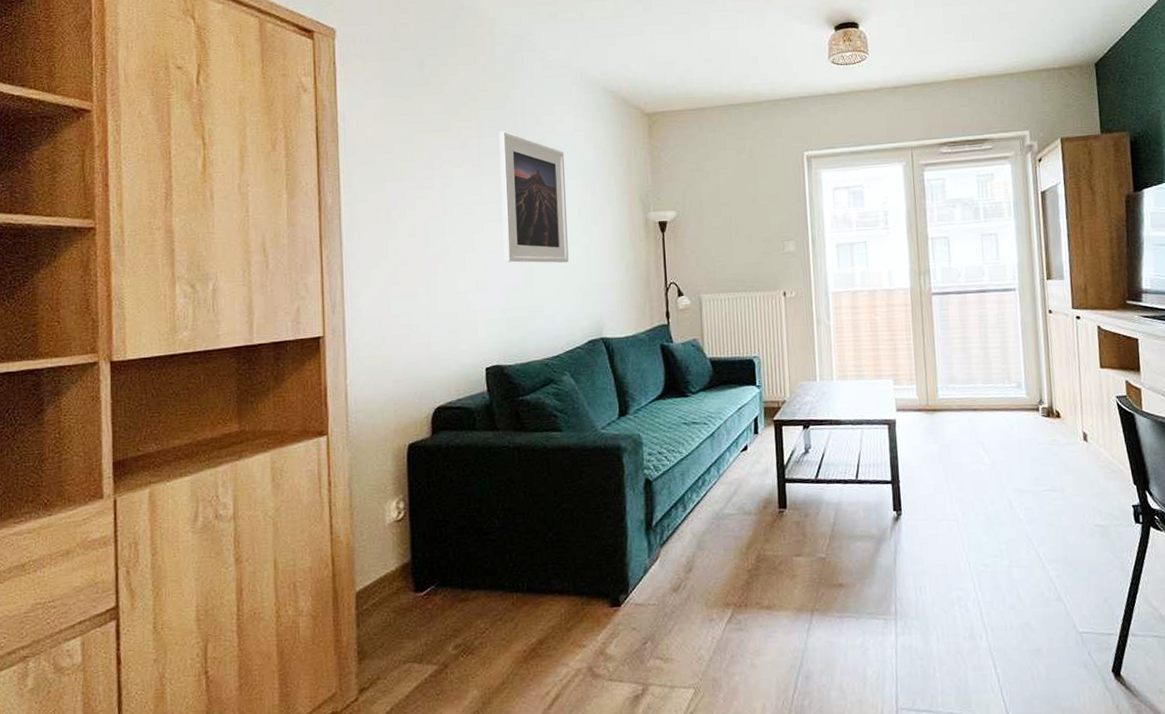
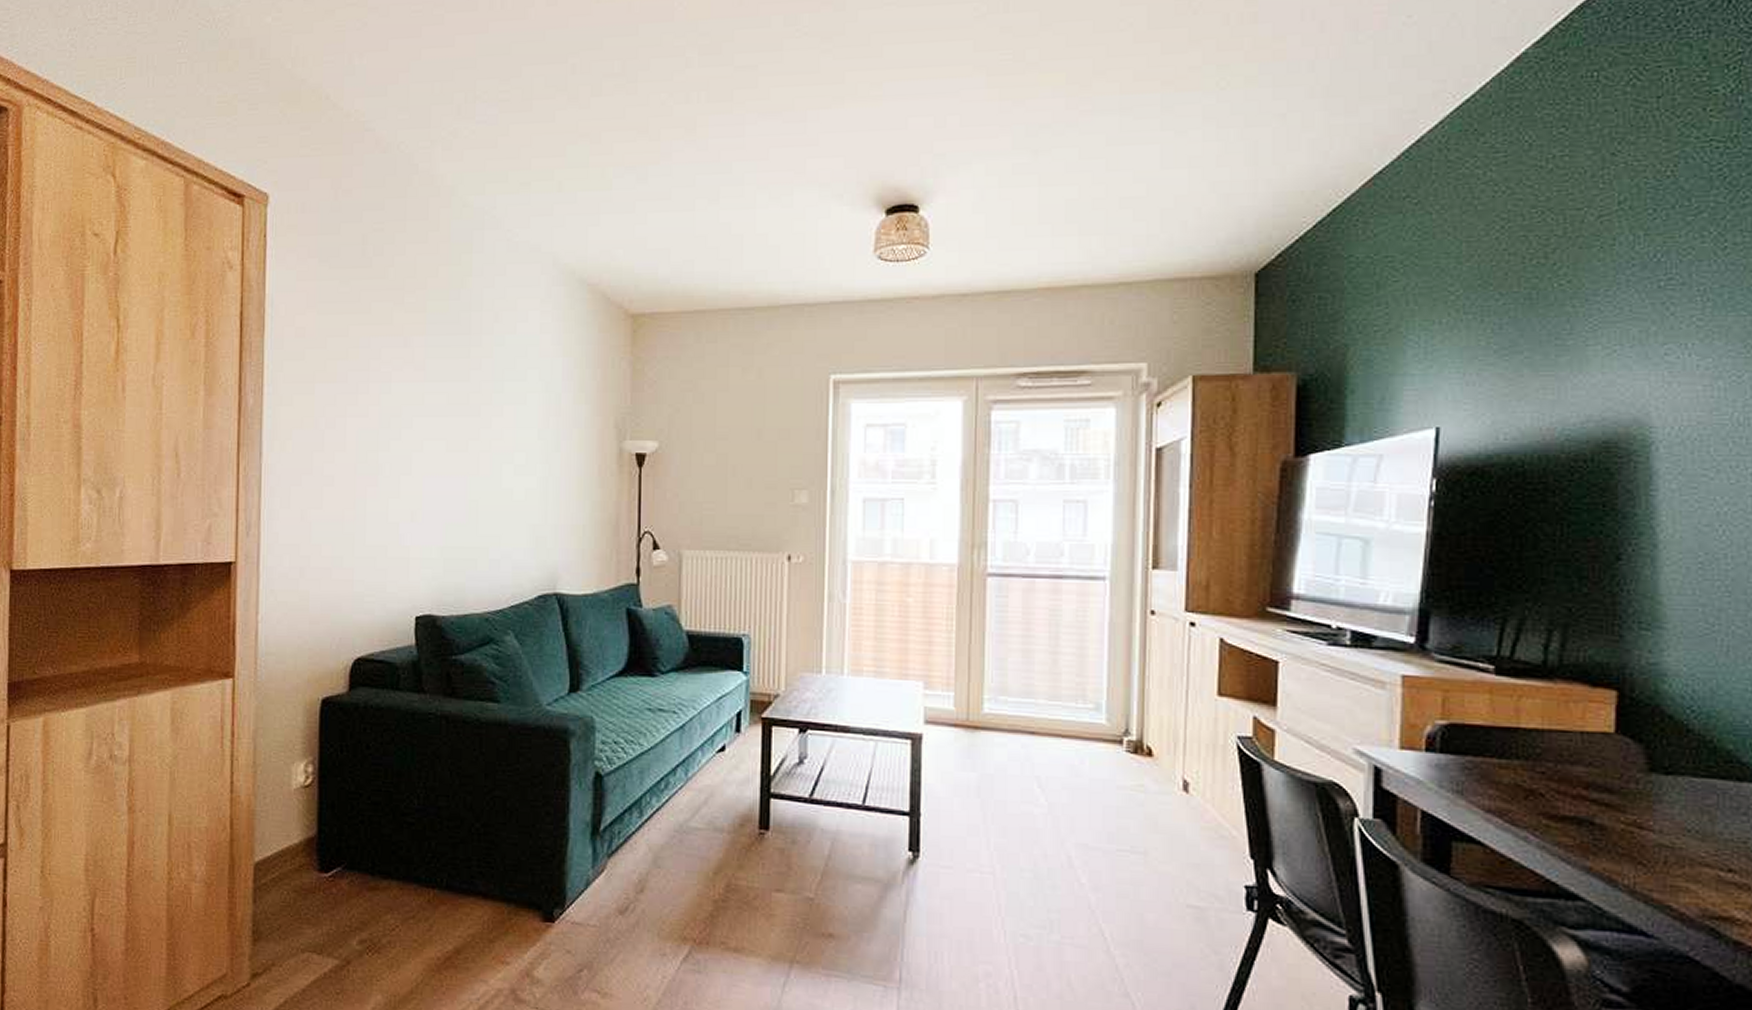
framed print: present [499,131,569,263] -> none [445,328,526,497]

